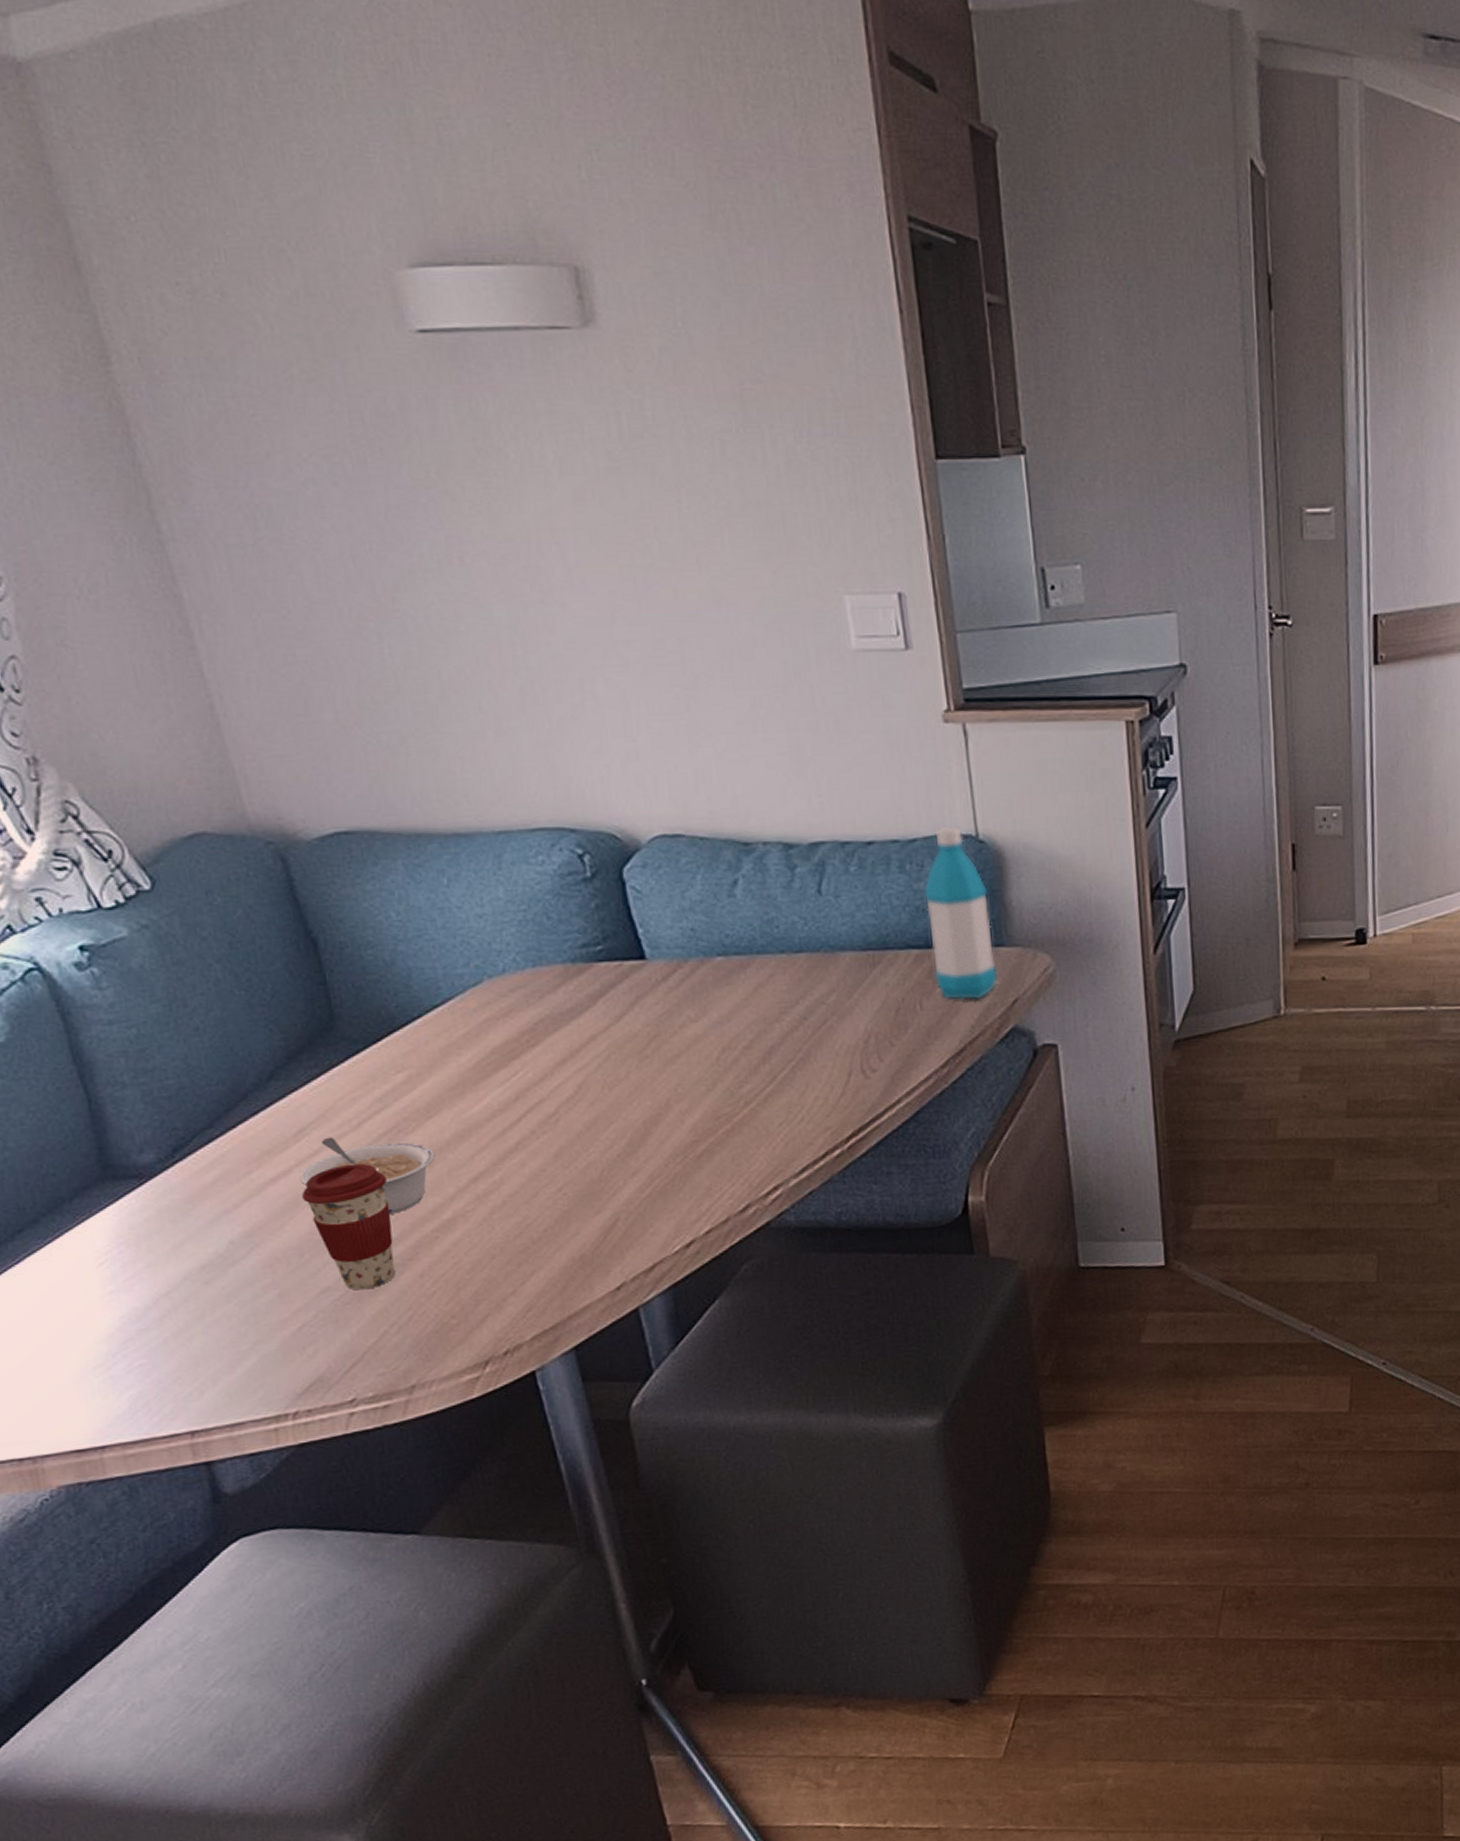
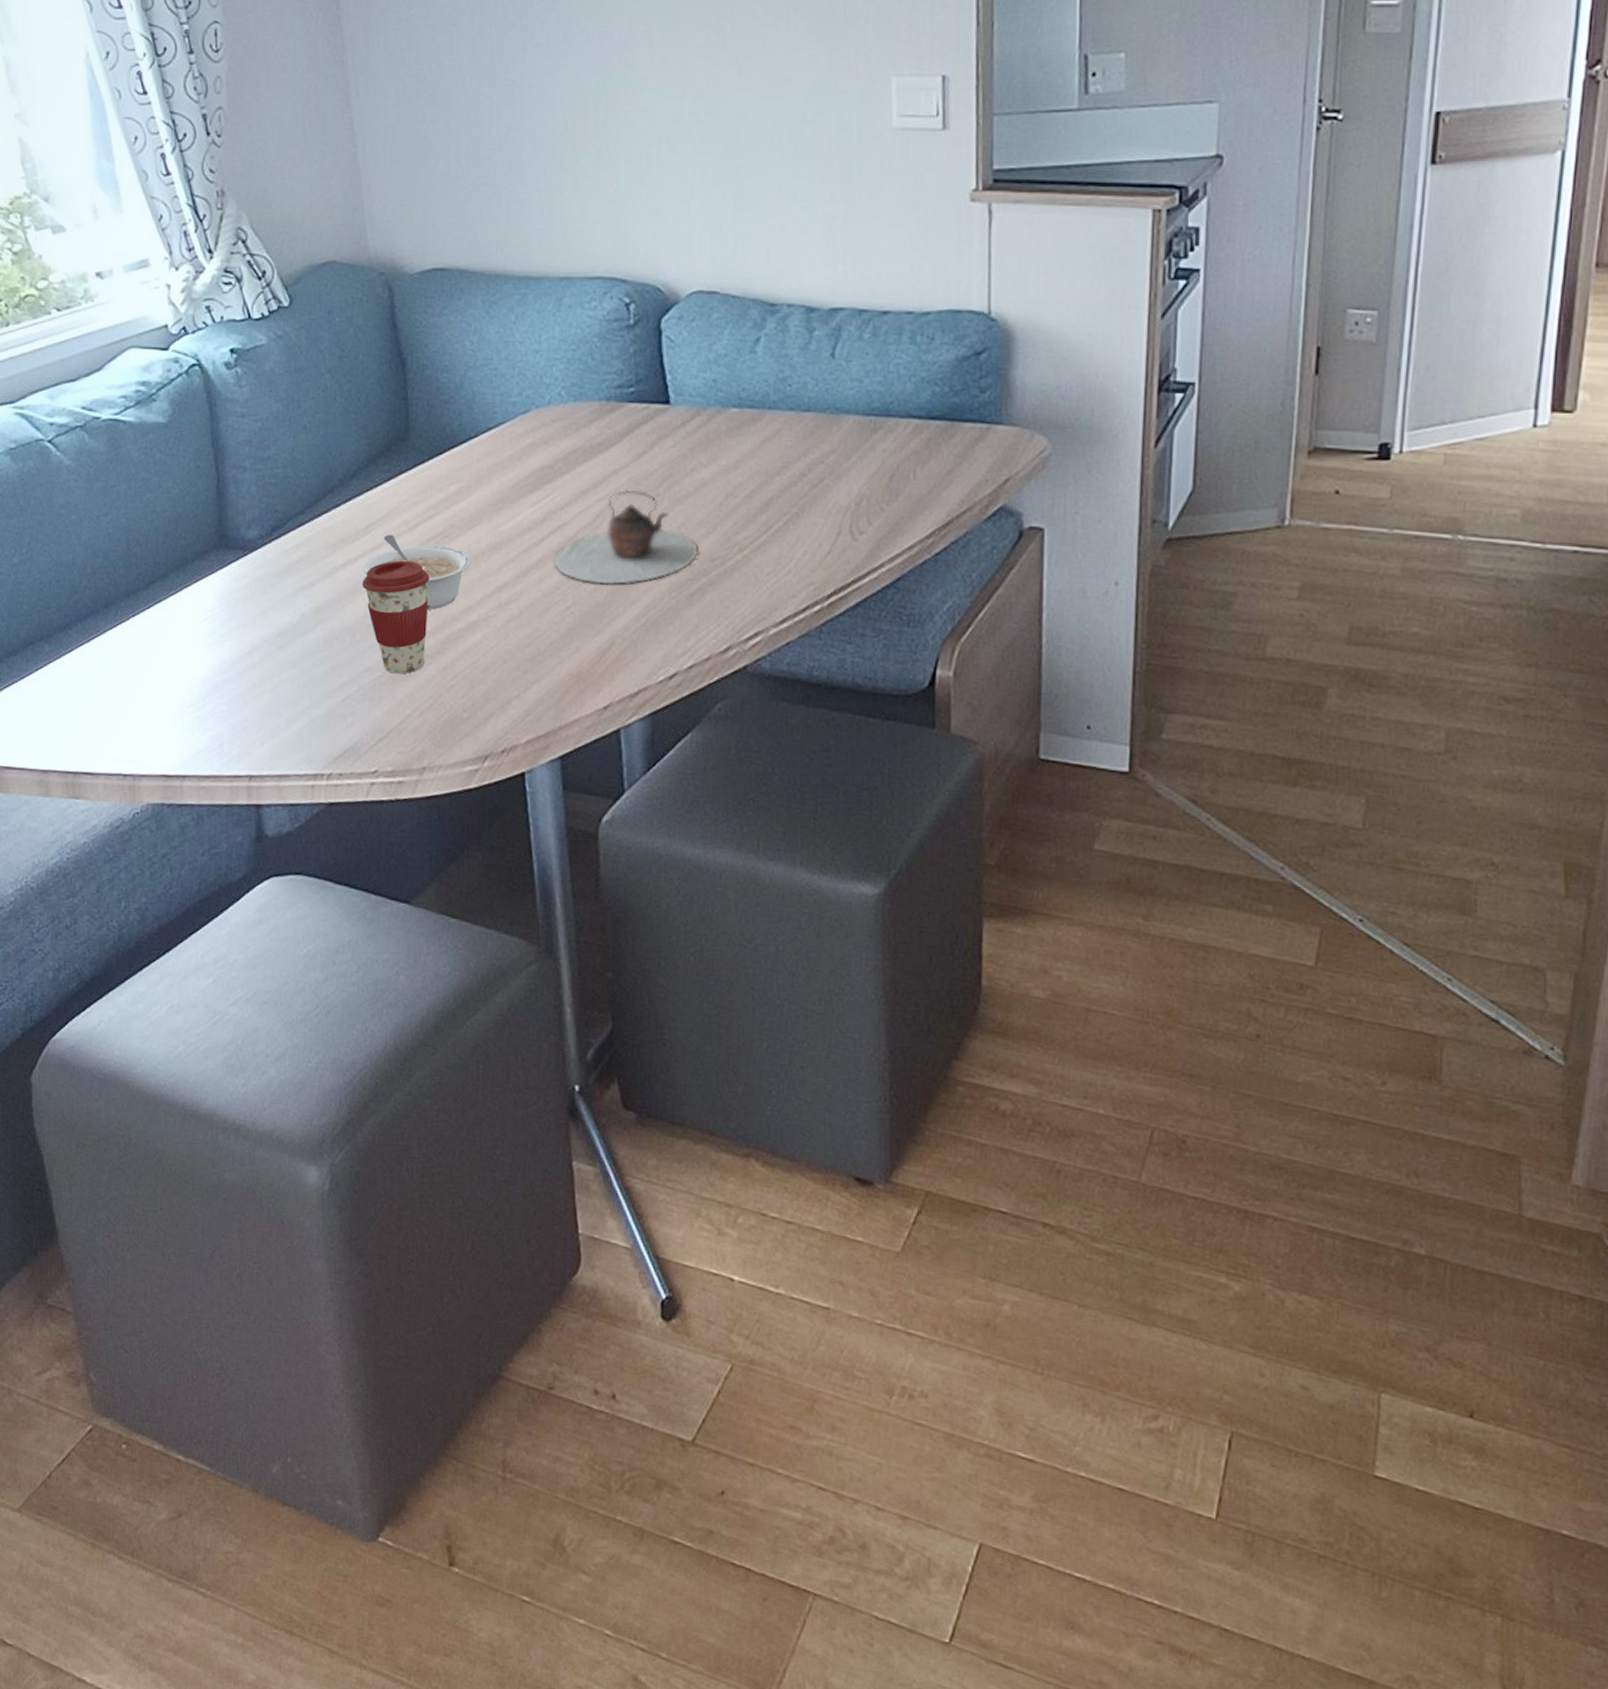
teapot: none [534,1054,701,1160] -> present [554,489,699,585]
water bottle: present [923,825,999,1000] -> none [931,302,994,475]

